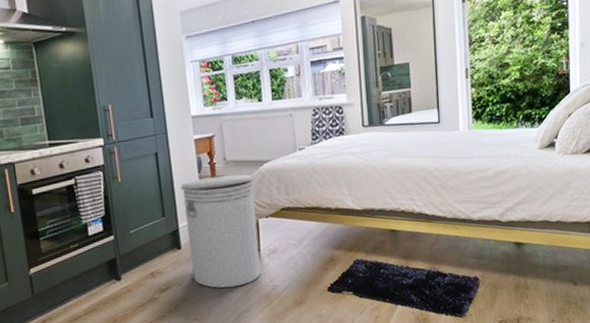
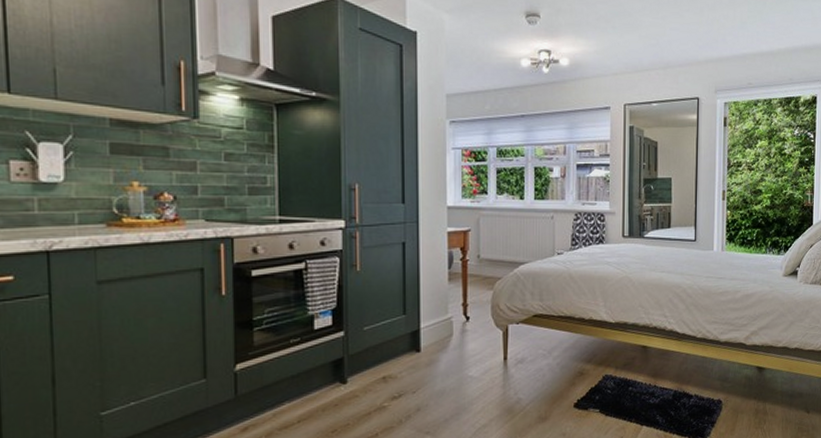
can: present [180,174,261,288] -> none [427,273,506,399]

